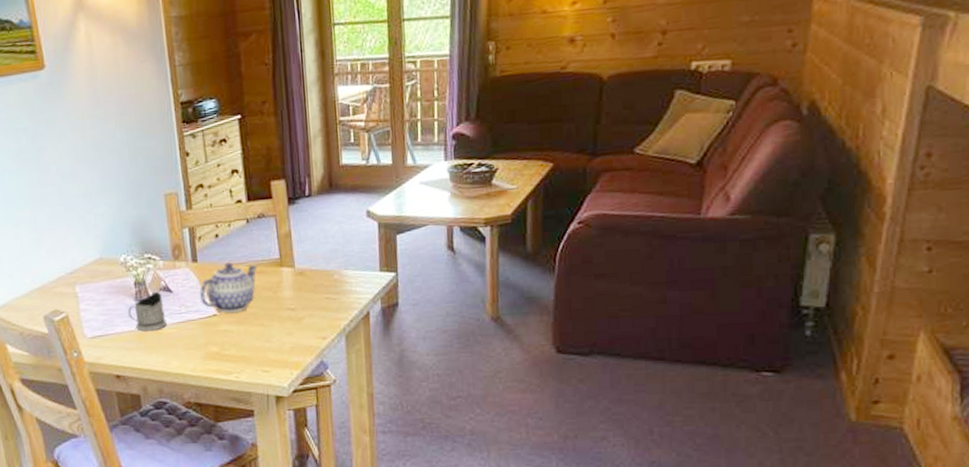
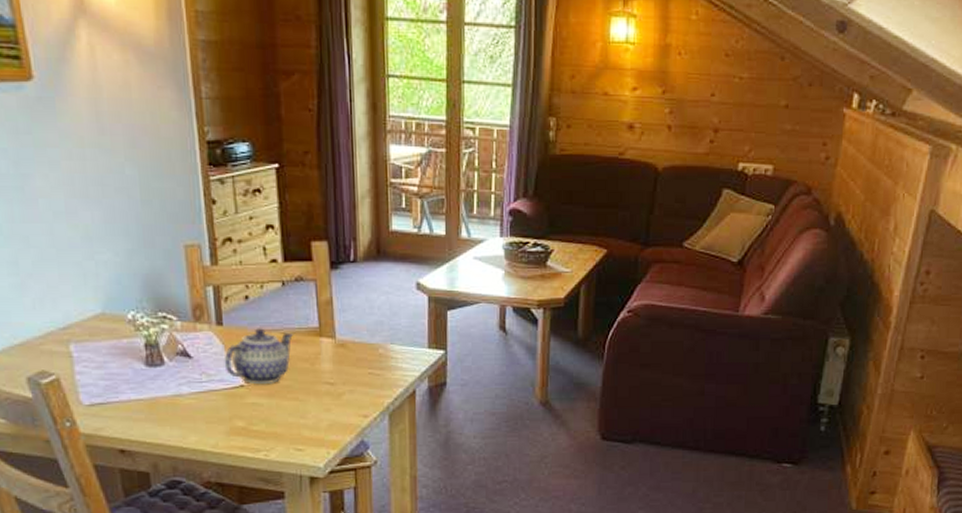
tea glass holder: present [127,291,168,331] -> none [135,355,185,401]

